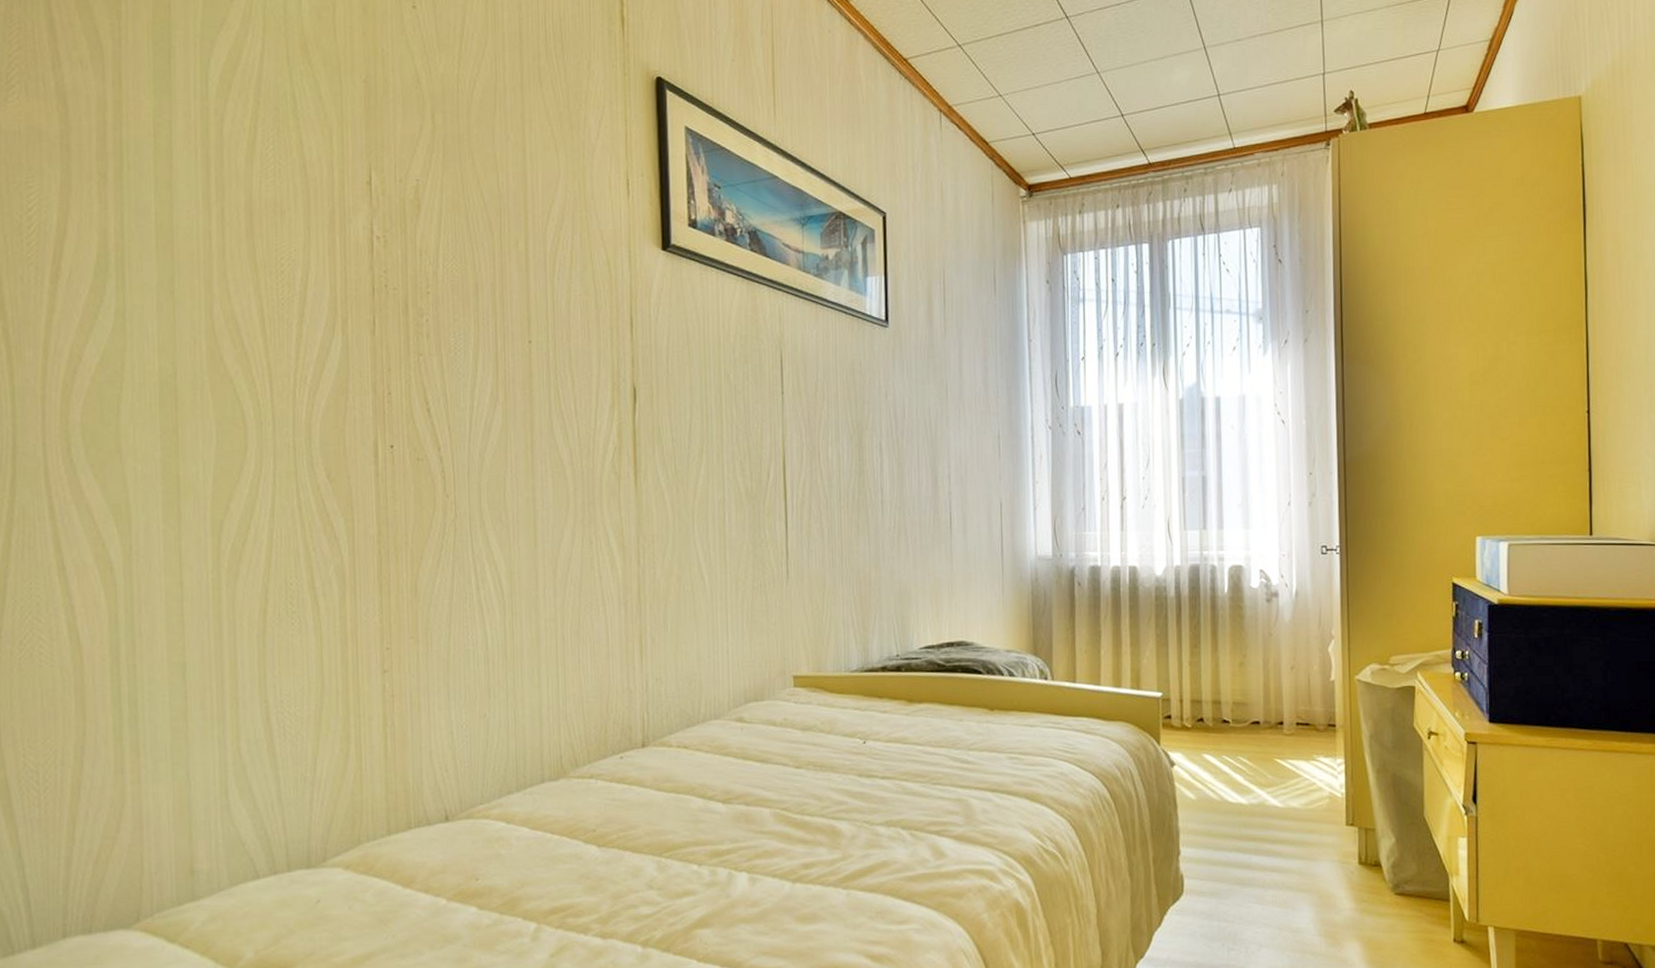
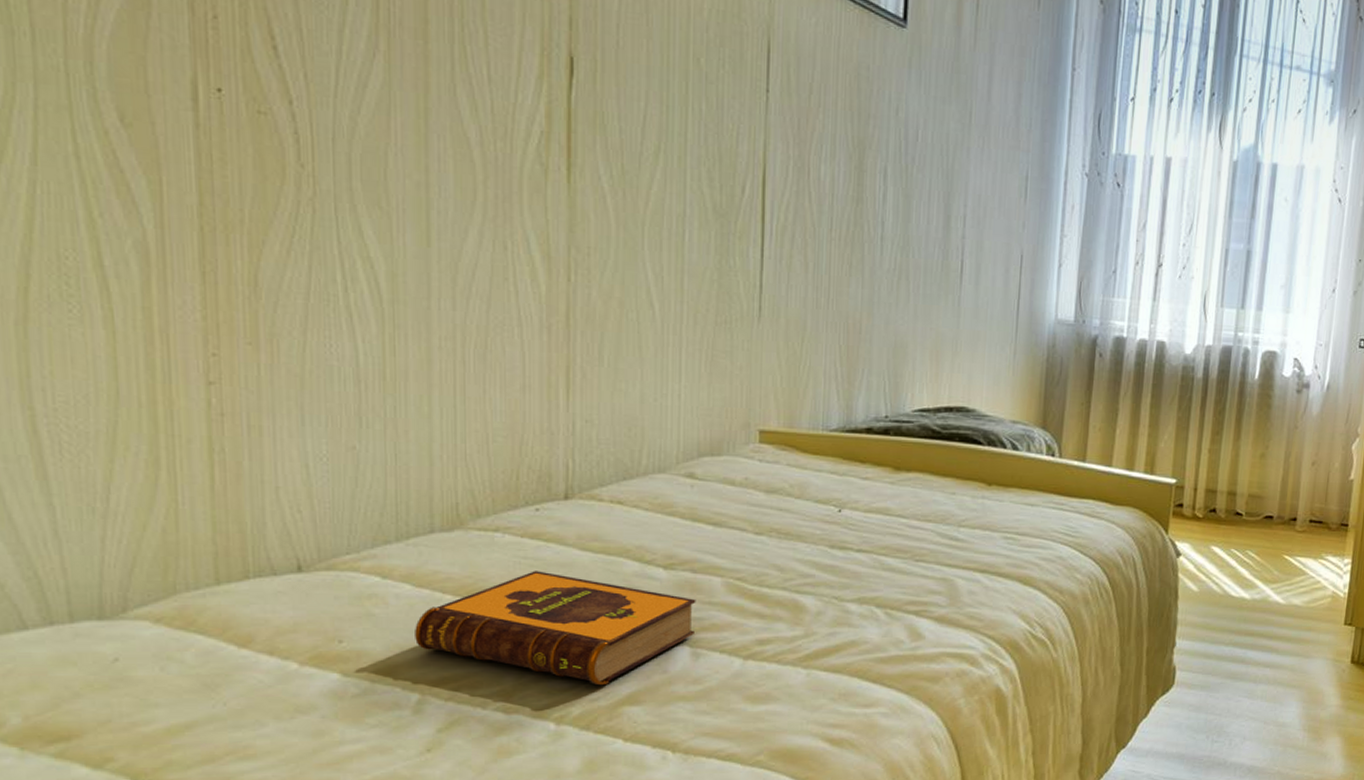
hardback book: none [532,810,751,911] -> present [415,571,696,686]

